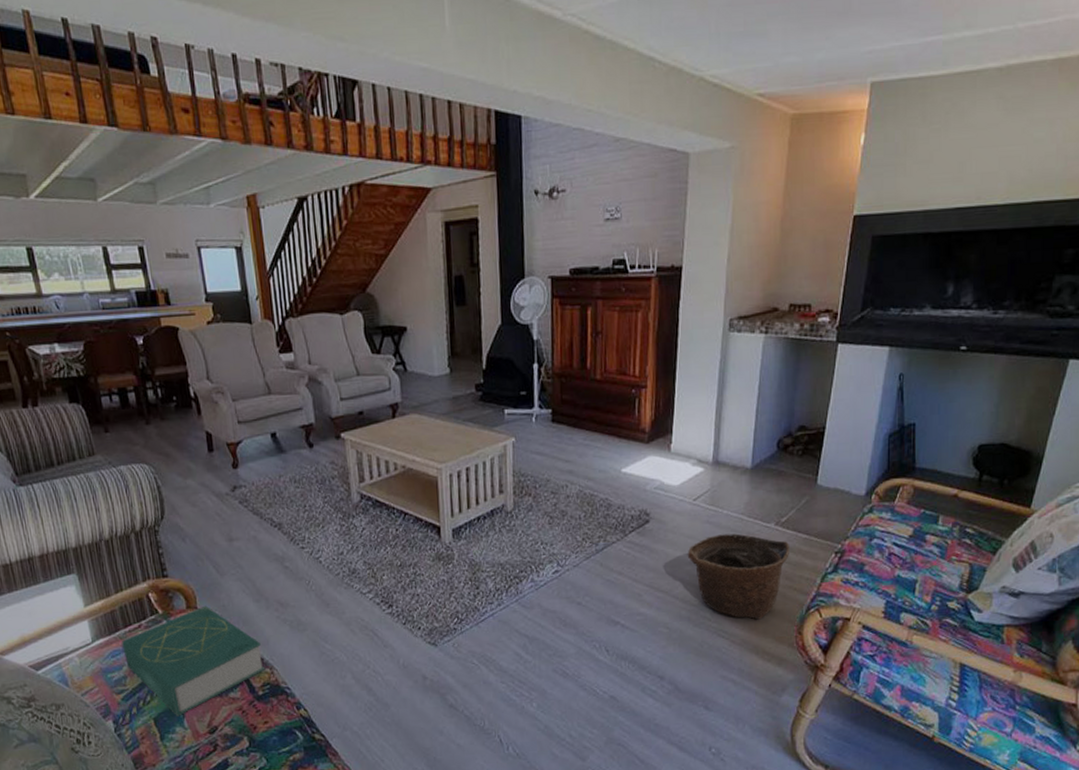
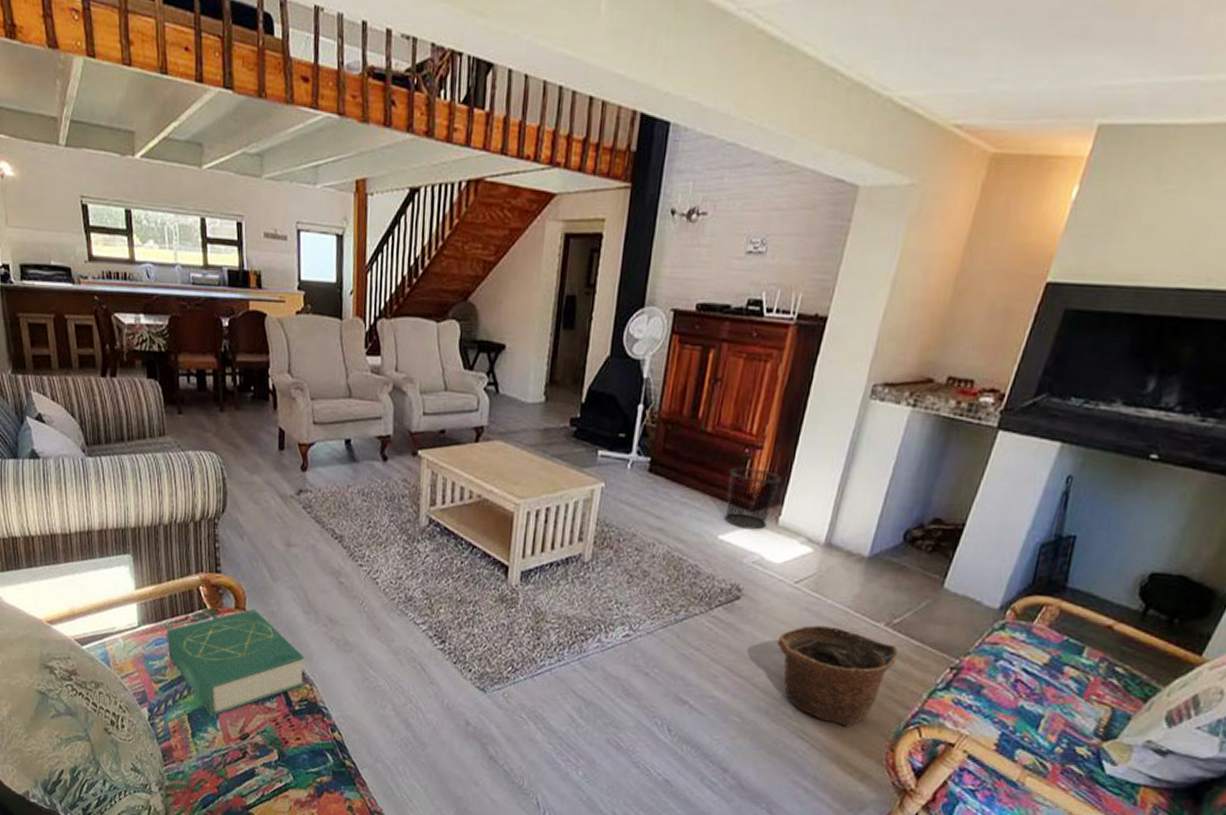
waste bin: none [622,405,666,460] -> present [724,467,781,530]

